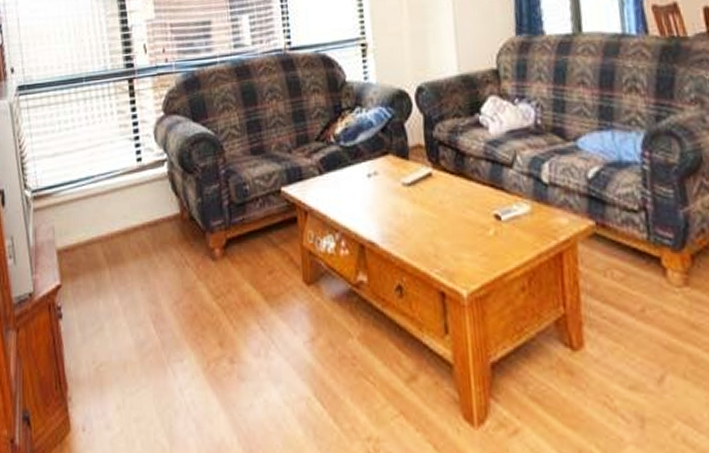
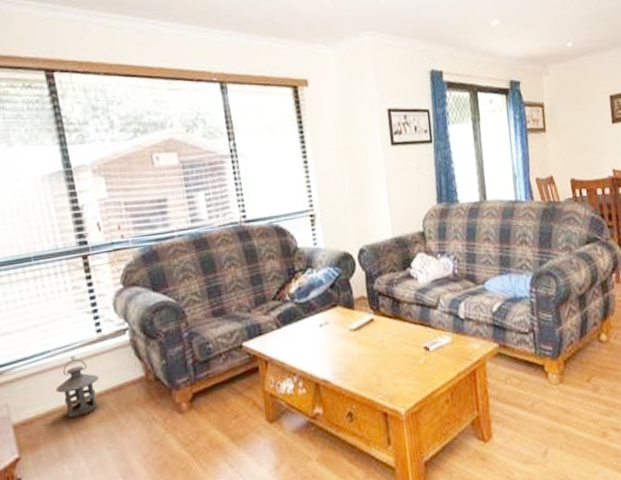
lantern: none [96,183,136,249] -> present [55,355,99,418]

